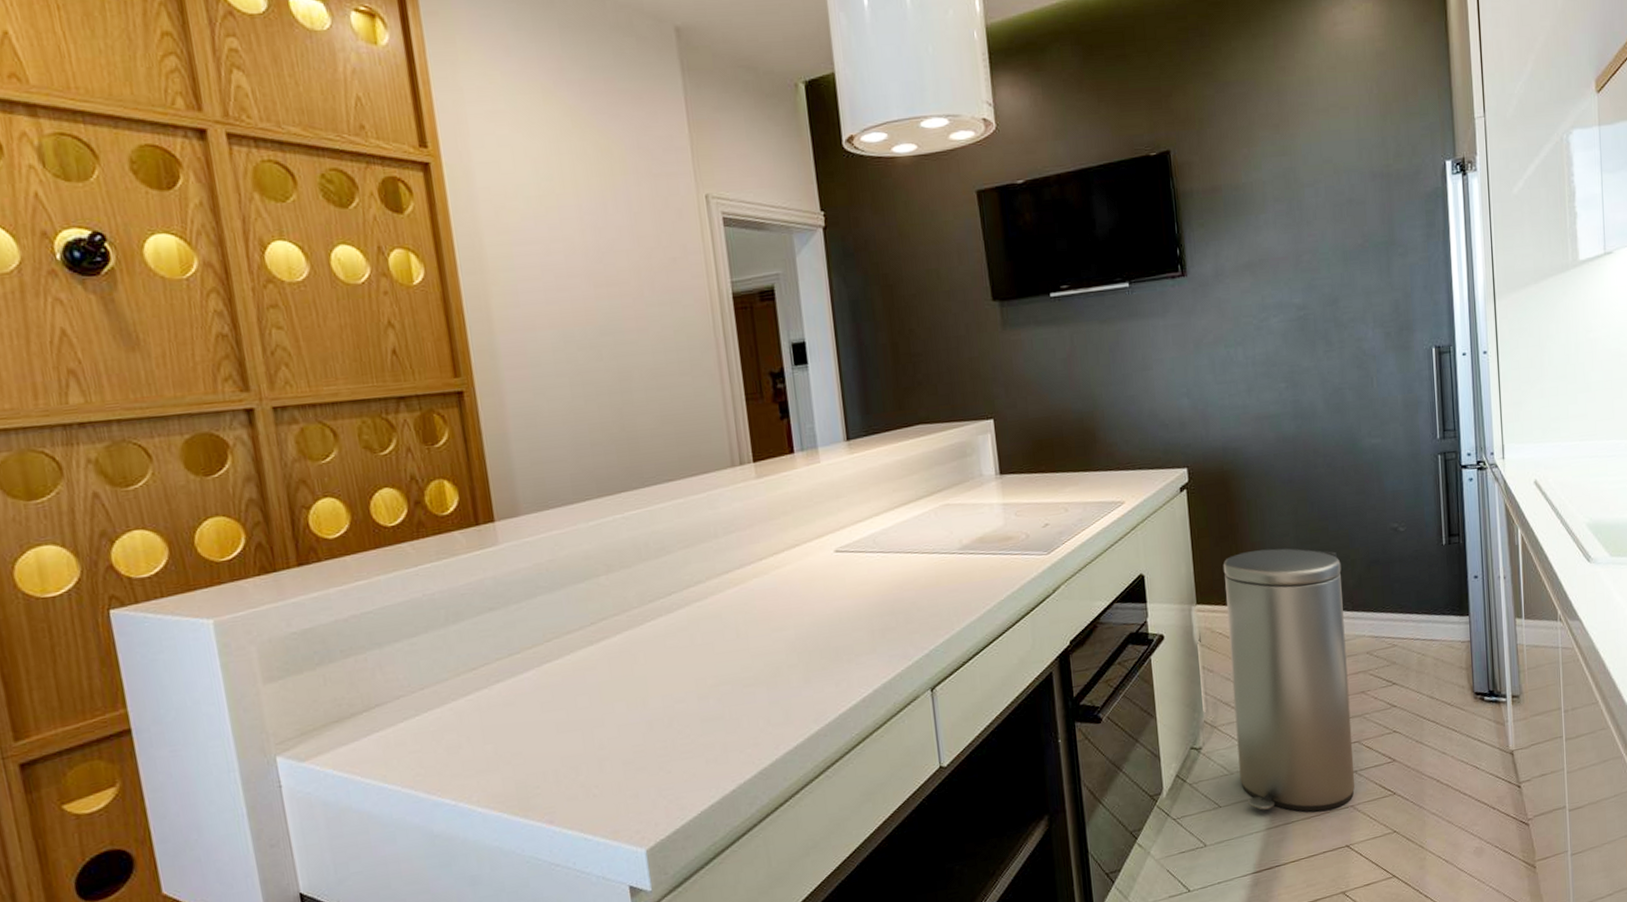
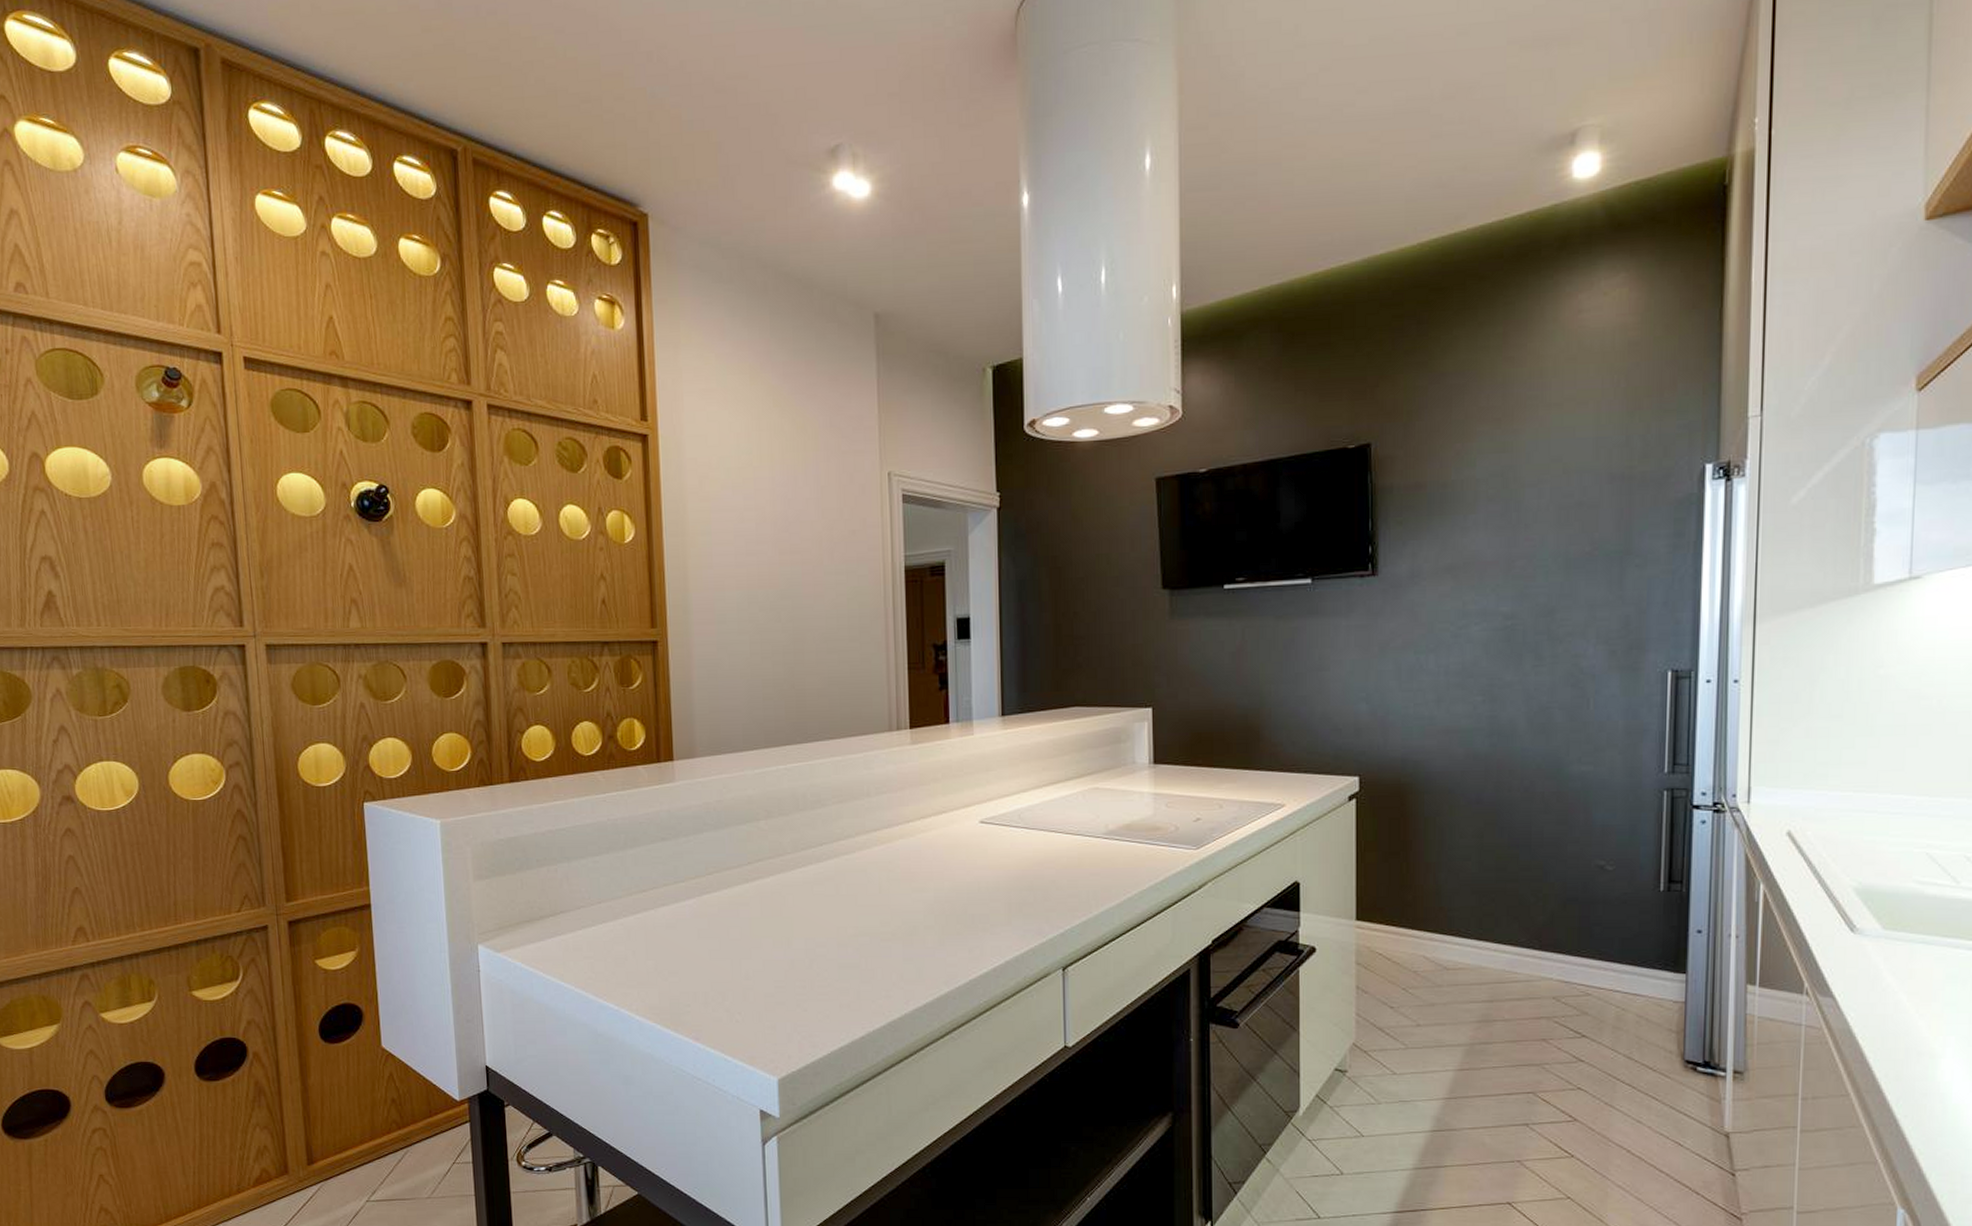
pedal bin: present [1223,547,1355,812] -> none [1388,871,1531,1161]

